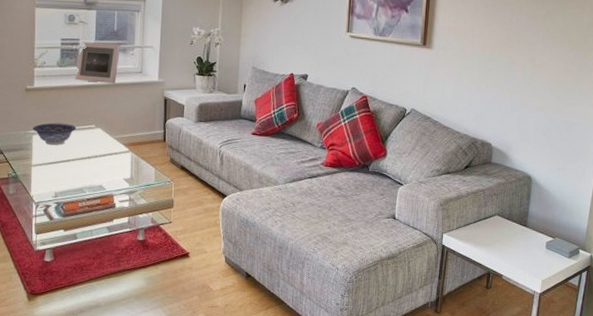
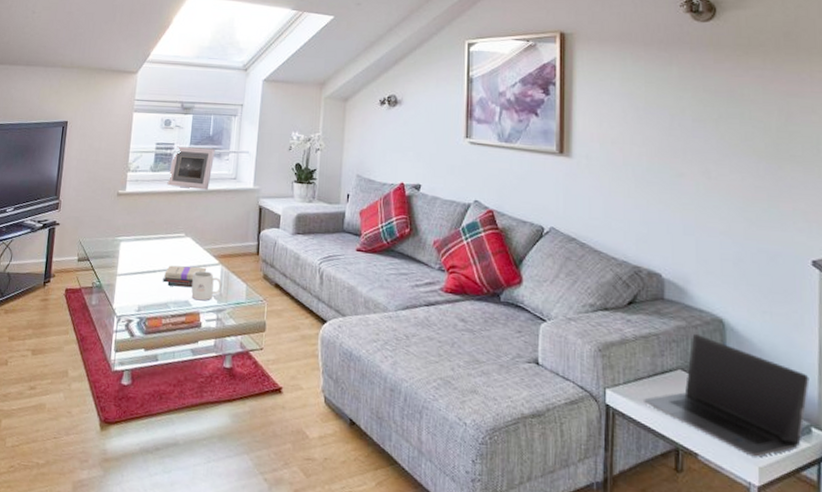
decorative bowl: present [33,122,77,145] -> none [121,229,166,254]
books: none [77,154,118,174] -> present [163,265,207,288]
mug: none [104,158,133,185] -> present [191,270,222,301]
laptop computer: none [469,188,583,273] -> present [644,333,810,457]

